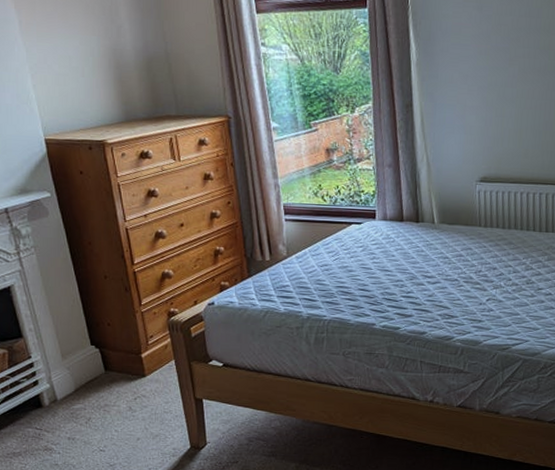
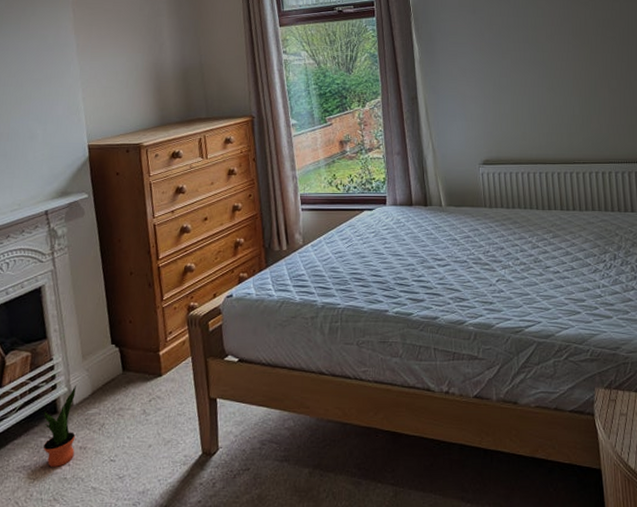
potted plant: none [27,383,63,454] -> present [43,386,76,467]

